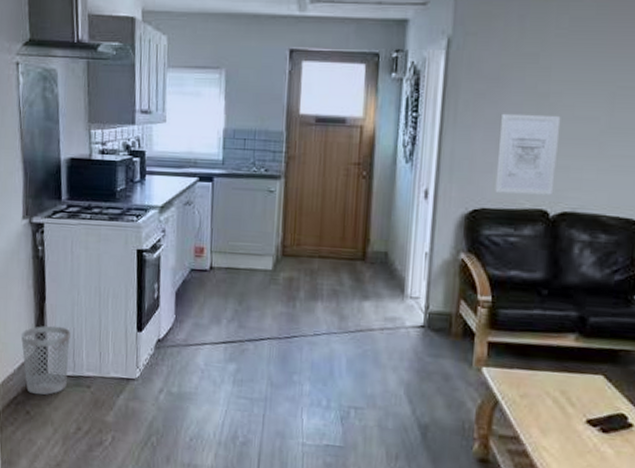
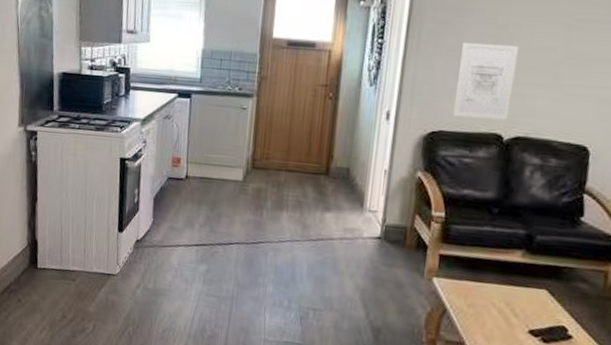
wastebasket: present [20,325,71,395] -> none [14,223,59,286]

